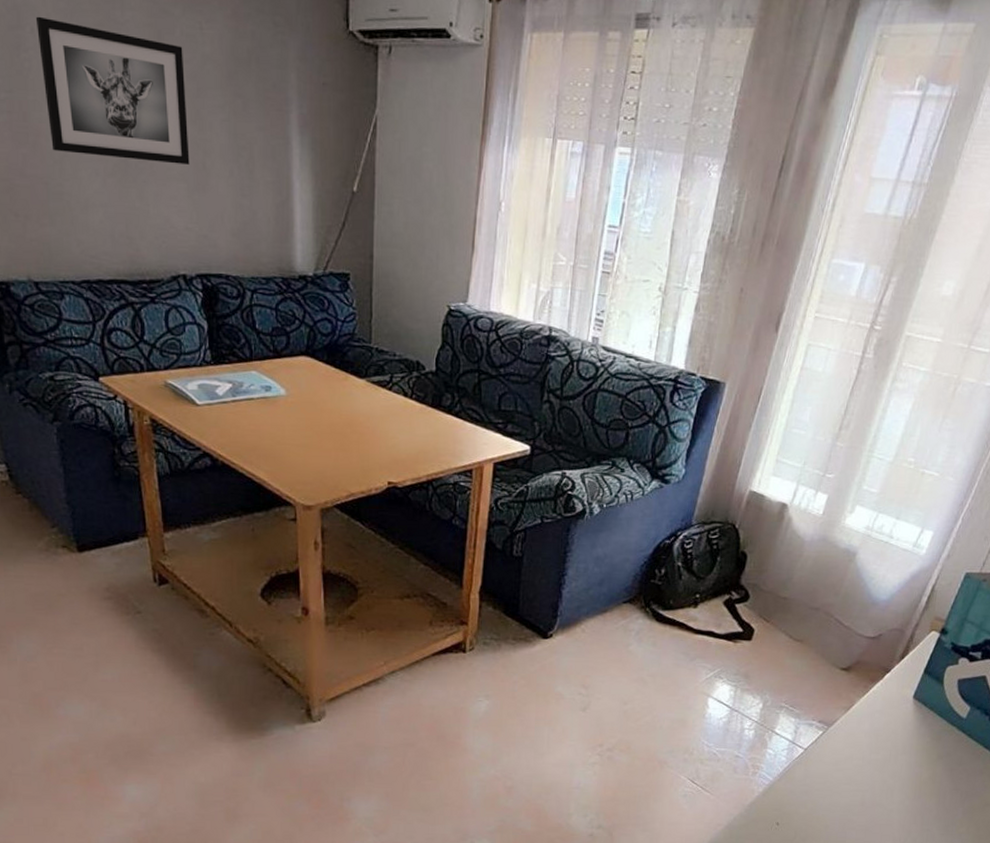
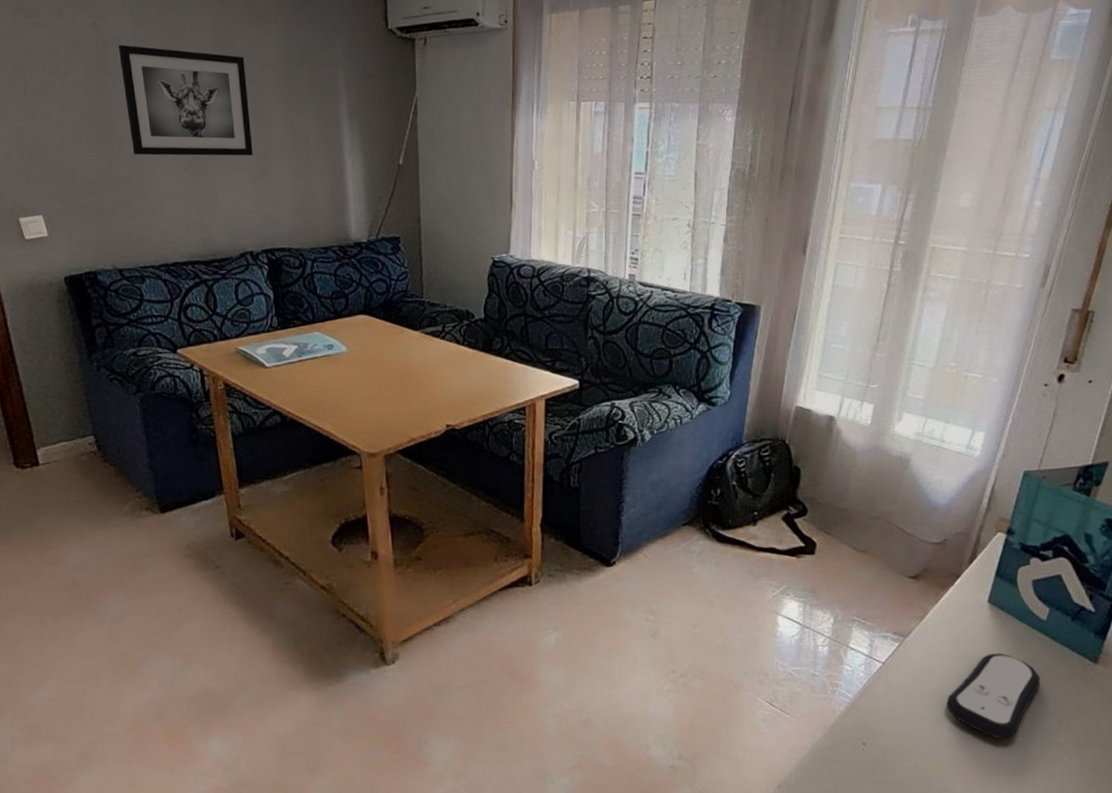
remote control: none [860,746,952,827] -> present [946,652,1040,739]

